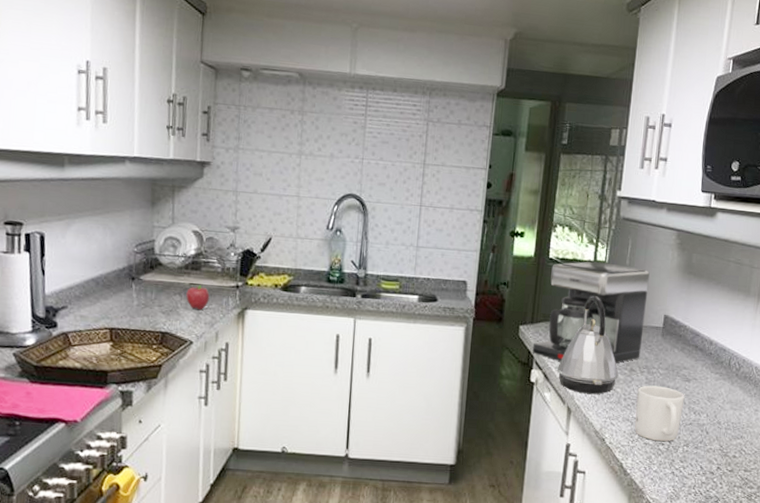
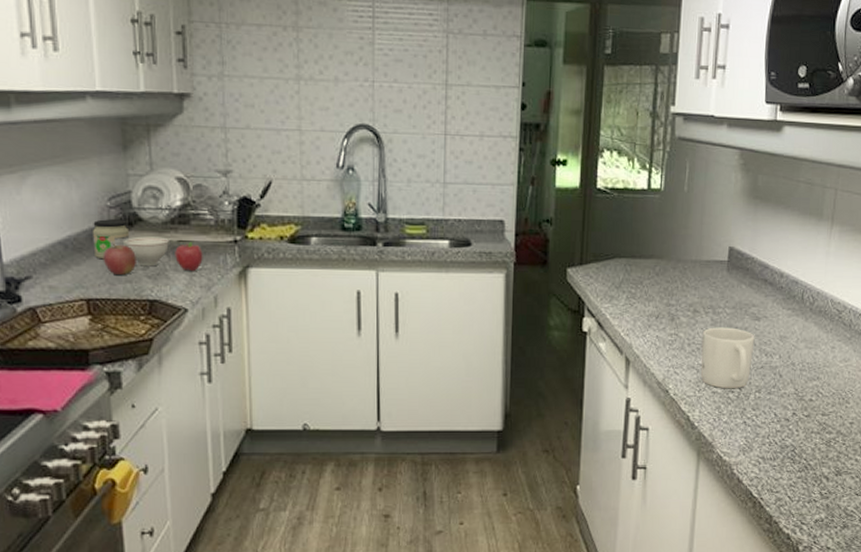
jar: none [119,262,151,296] -> present [92,219,130,260]
apple: none [126,282,154,310] -> present [103,243,136,276]
bowl: none [145,278,183,304] -> present [124,236,170,267]
coffee maker: present [532,261,650,362] -> none [583,190,711,306]
kettle: present [557,296,619,395] -> none [612,229,681,342]

